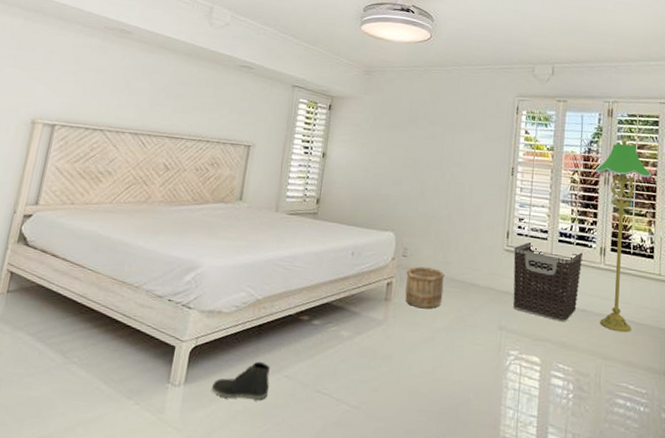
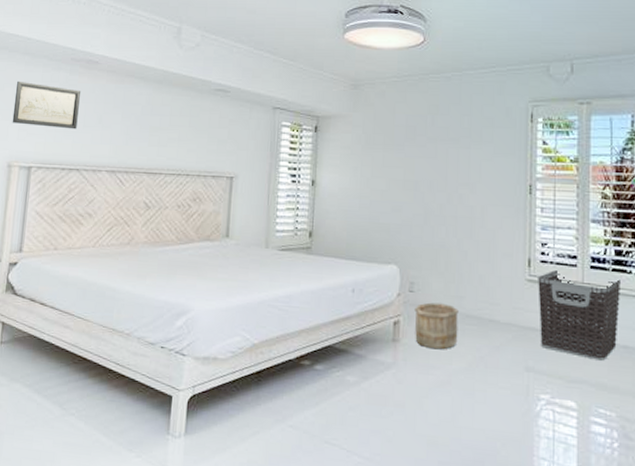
wall art: none [40,43,111,93] -> present [12,80,80,130]
sneaker: present [212,361,270,400] -> none [214,410,273,452]

